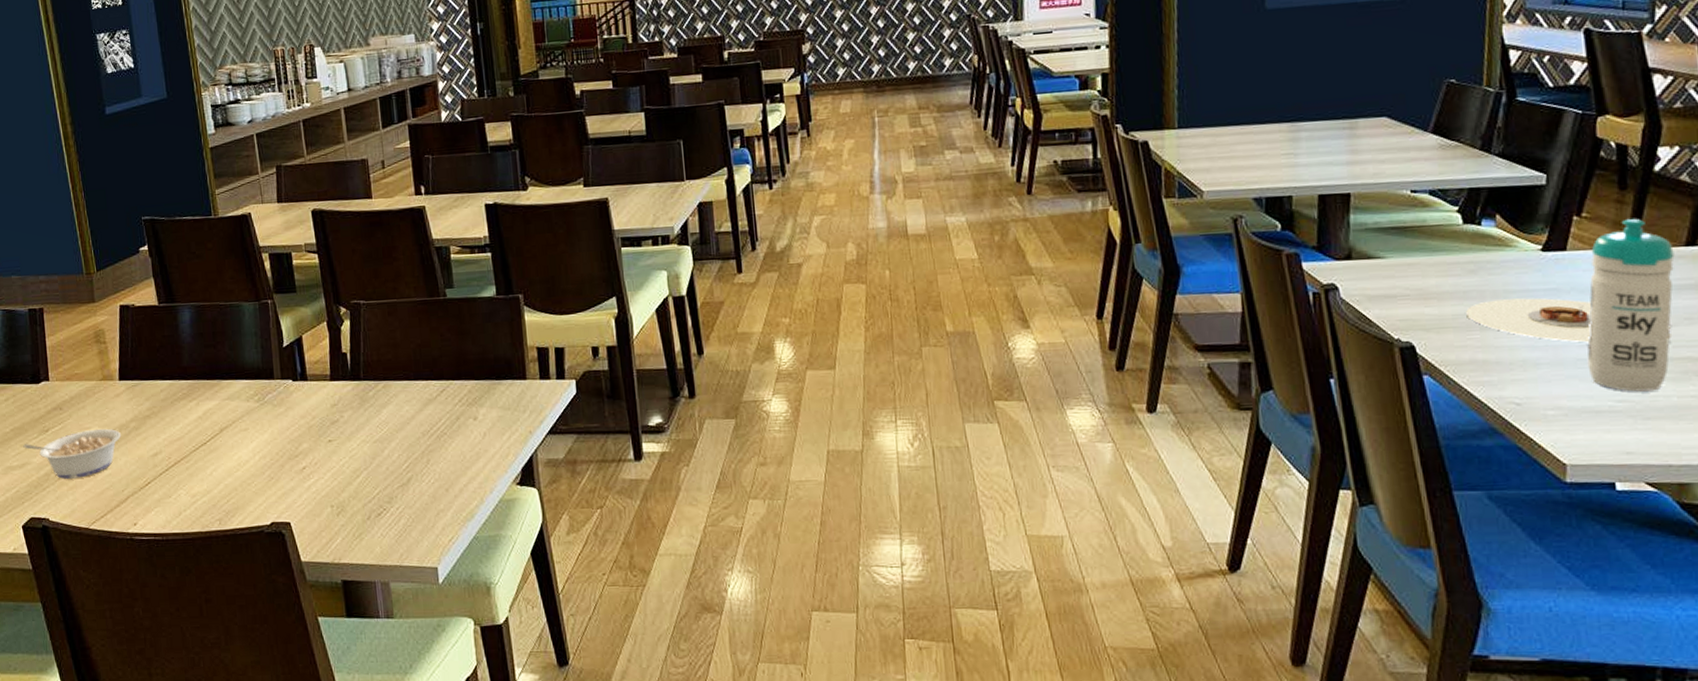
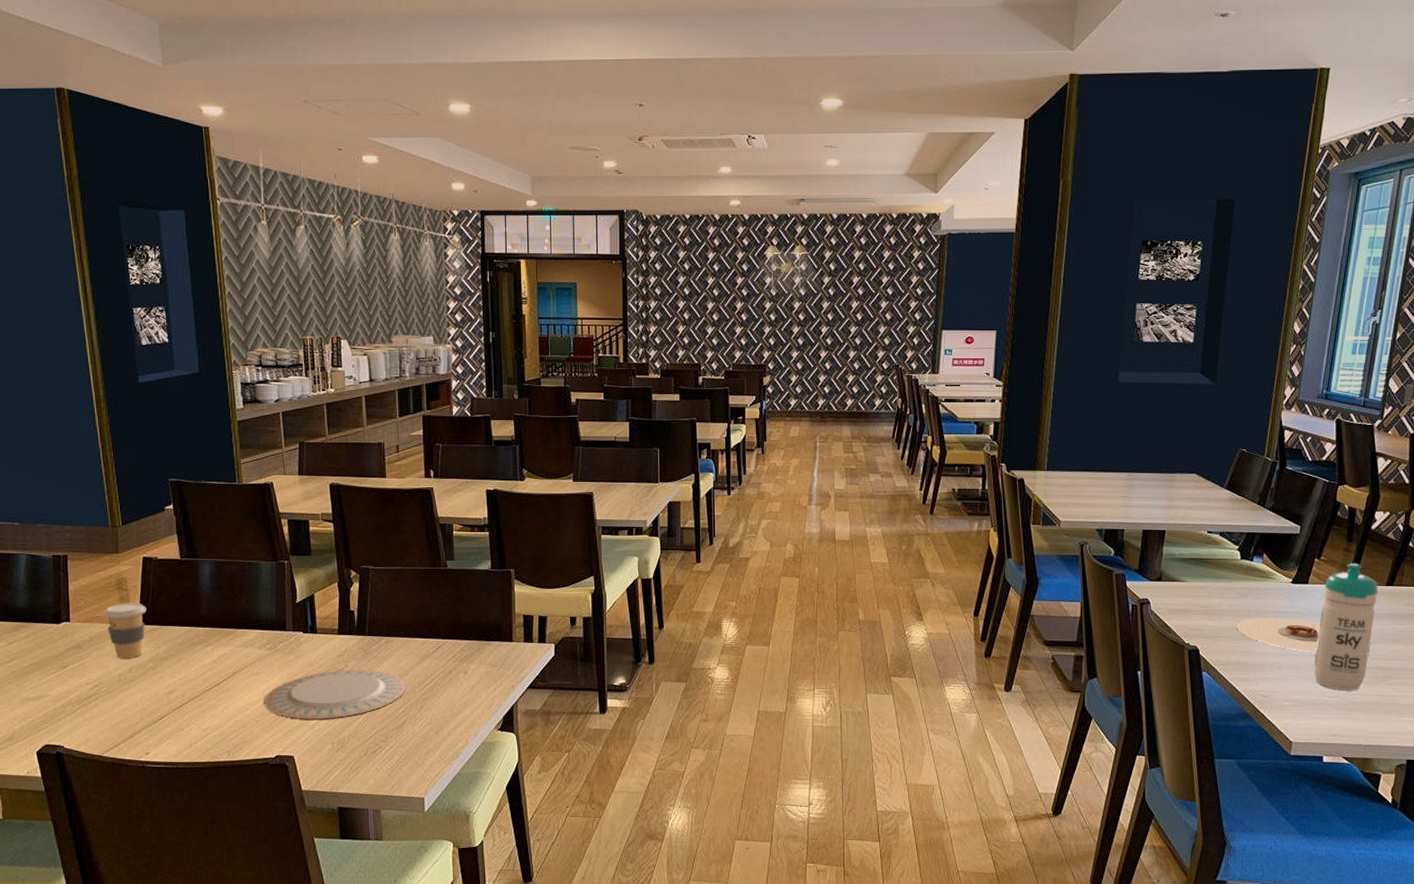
legume: present [23,428,121,479] -> none [41,667,138,711]
coffee cup: none [82,356,126,420] -> present [103,603,147,659]
plate: none [255,420,409,480] -> present [264,670,406,719]

